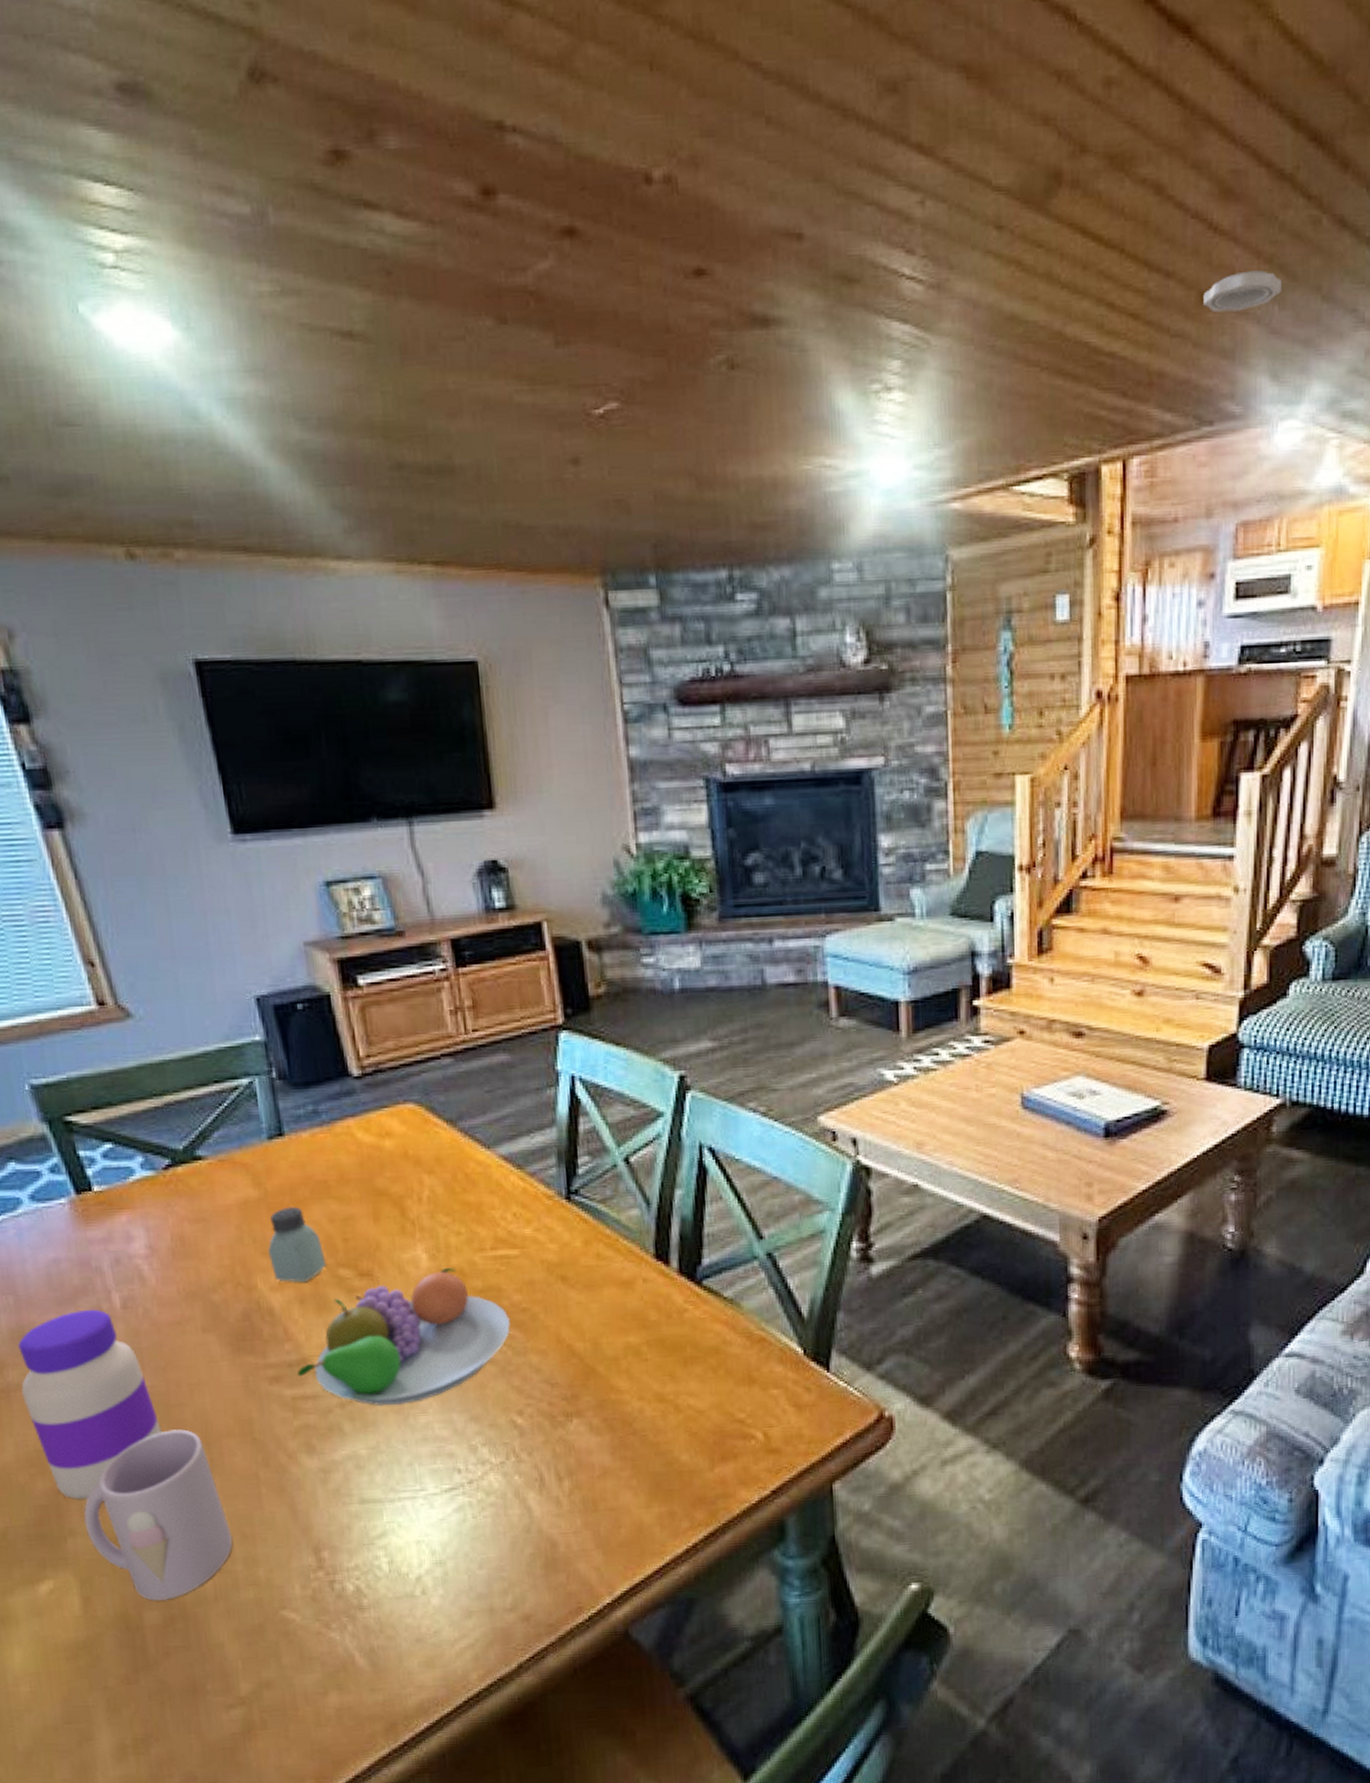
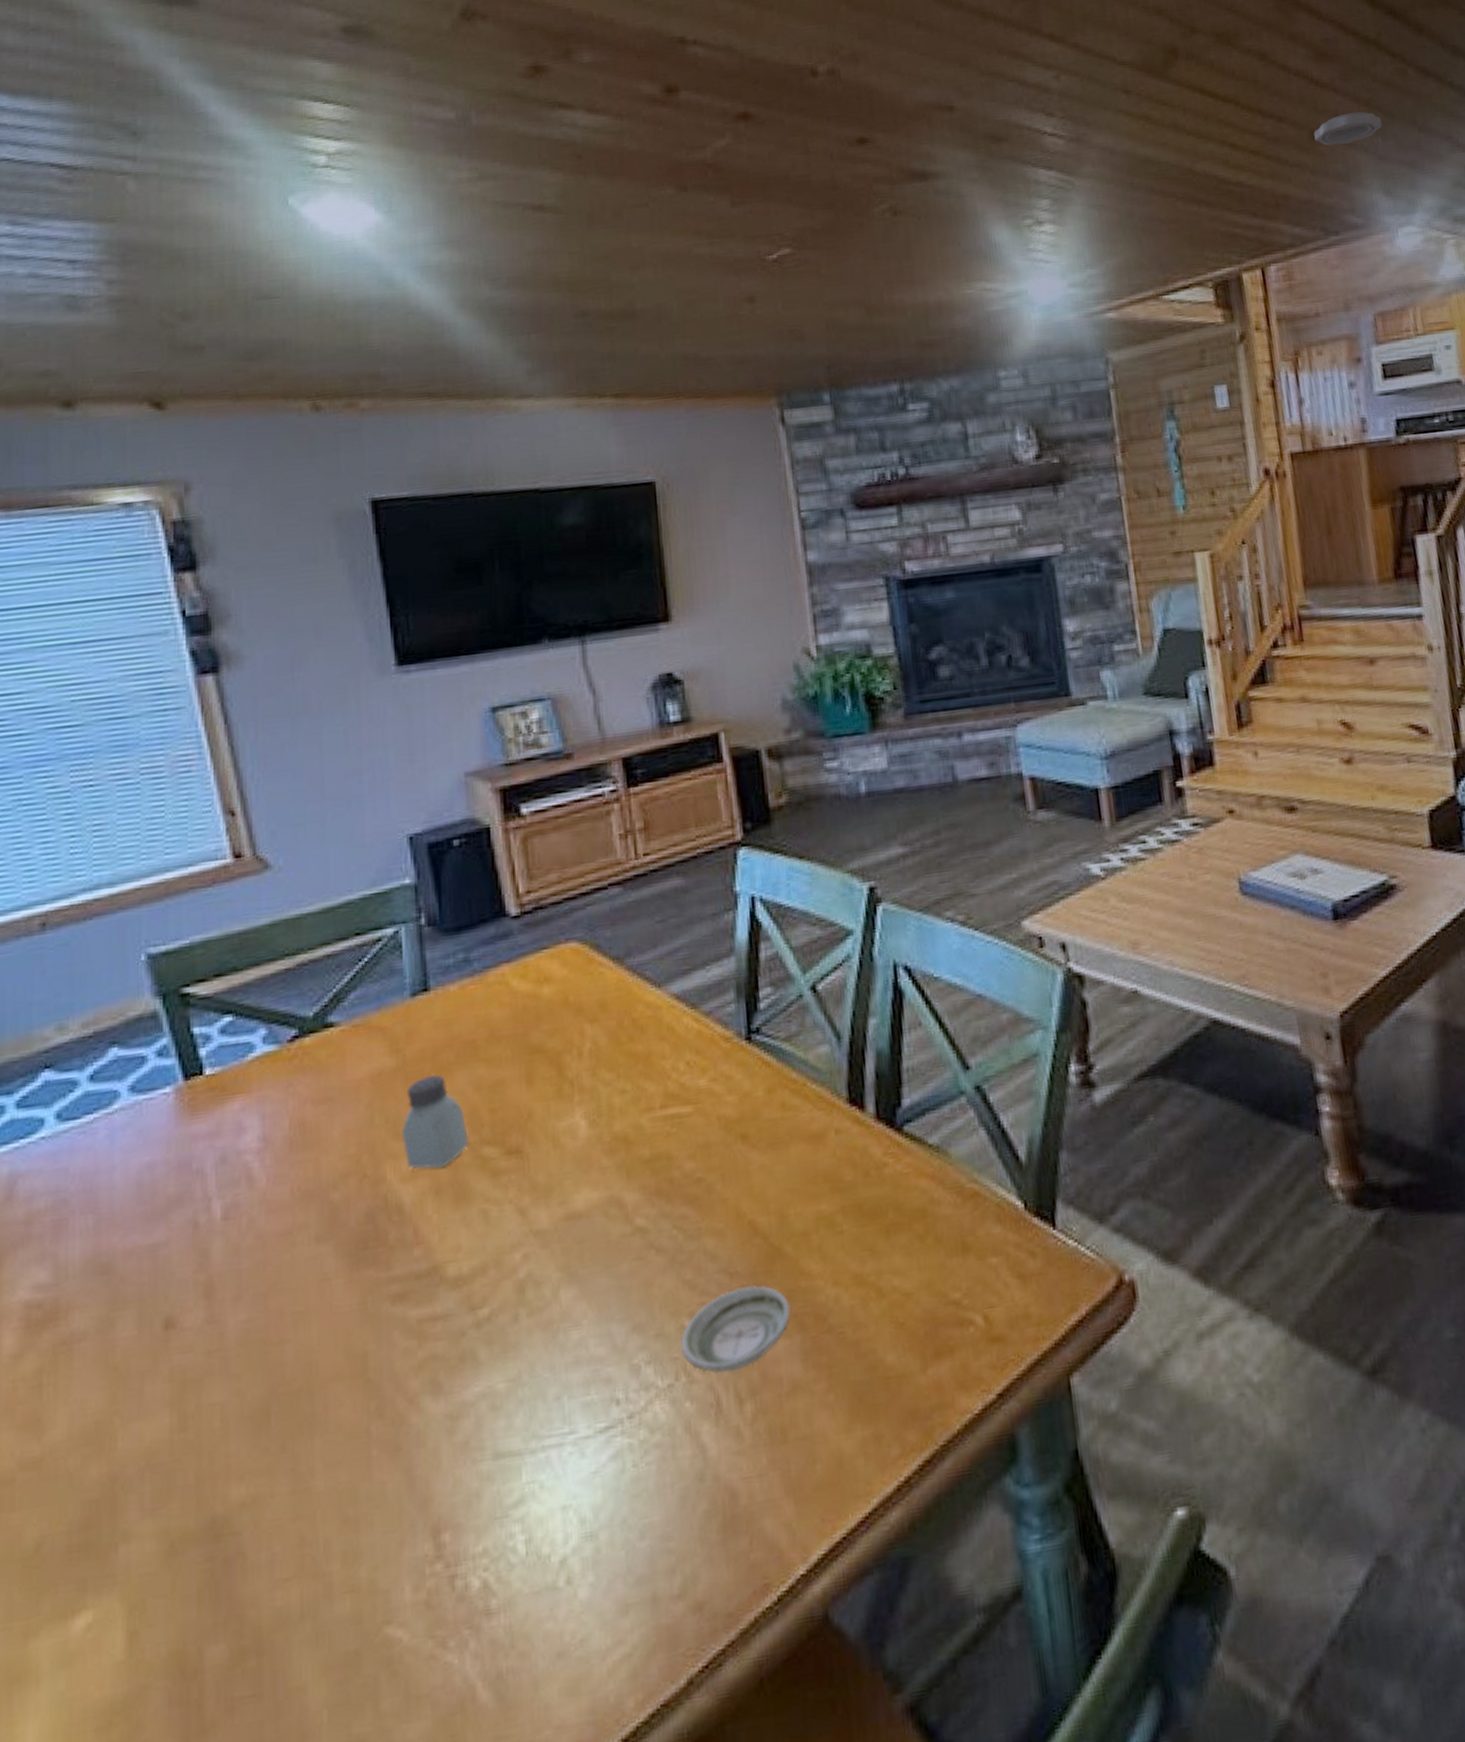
jar: present [18,1309,162,1499] -> none [88,1223,254,1487]
mug: present [84,1429,233,1601] -> none [143,1375,330,1629]
fruit bowl: present [298,1268,511,1406] -> none [427,1135,682,1322]
saucer: none [509,1394,603,1457] -> present [679,1285,792,1373]

